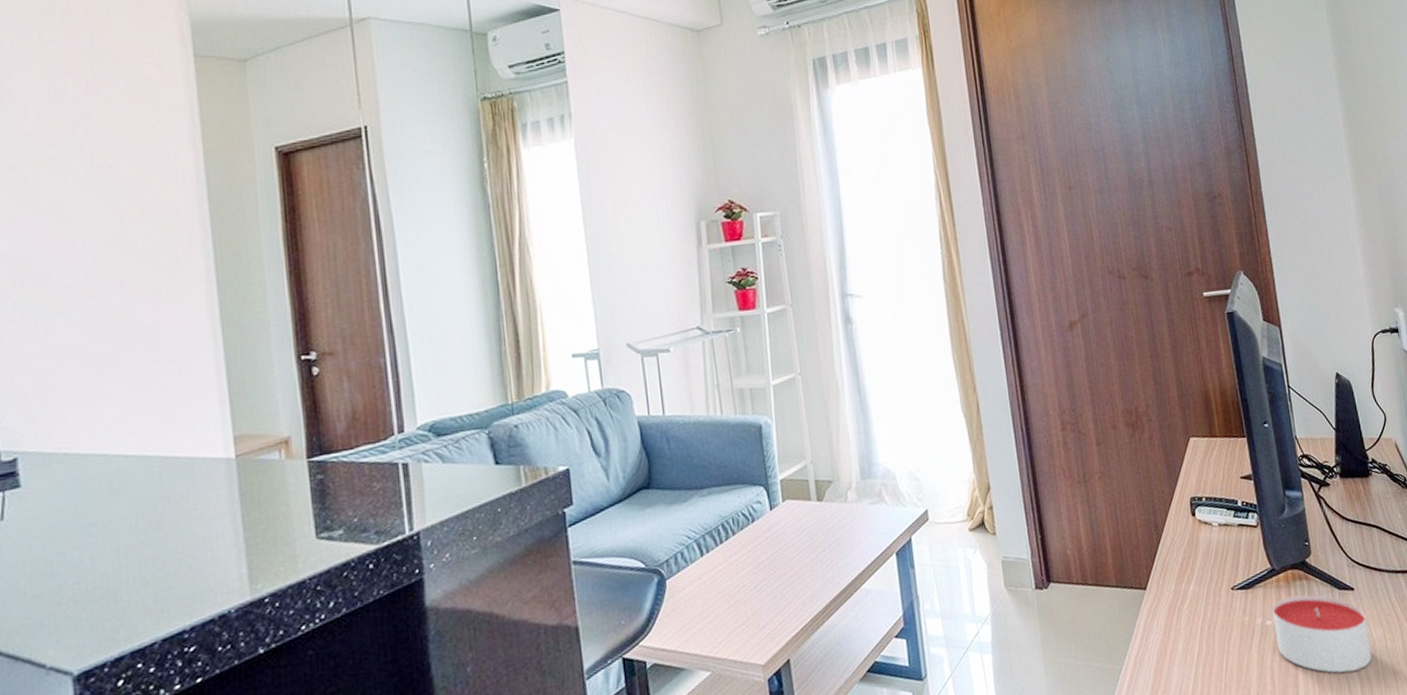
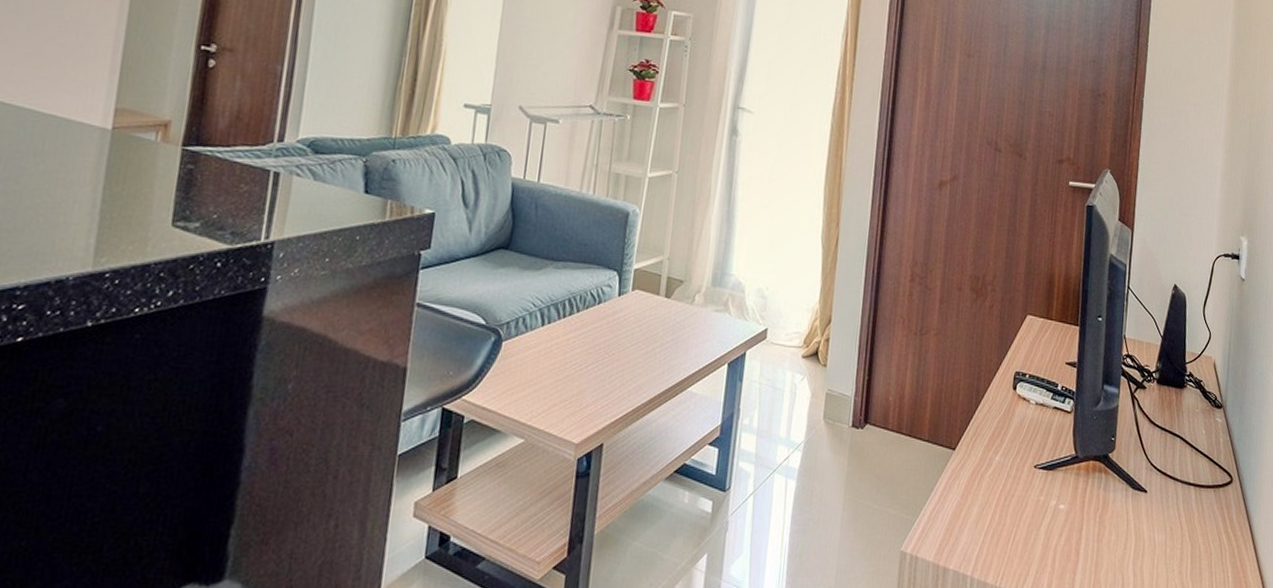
candle: present [1272,594,1372,673] -> none [1065,486,1153,570]

